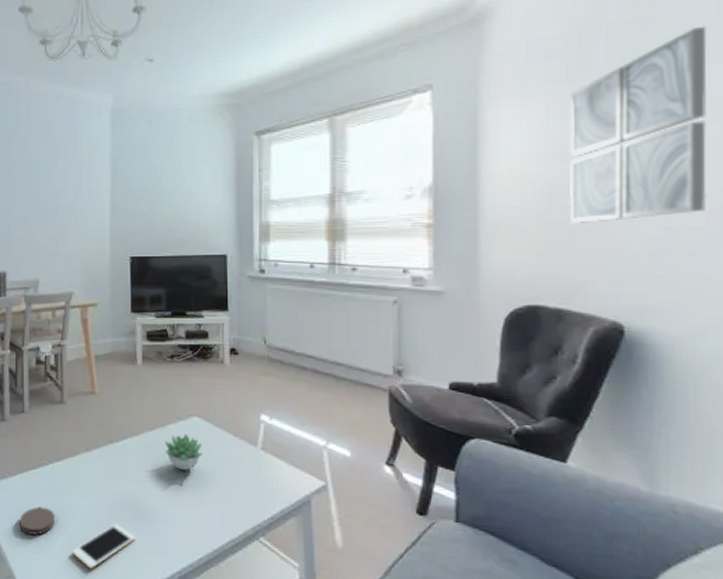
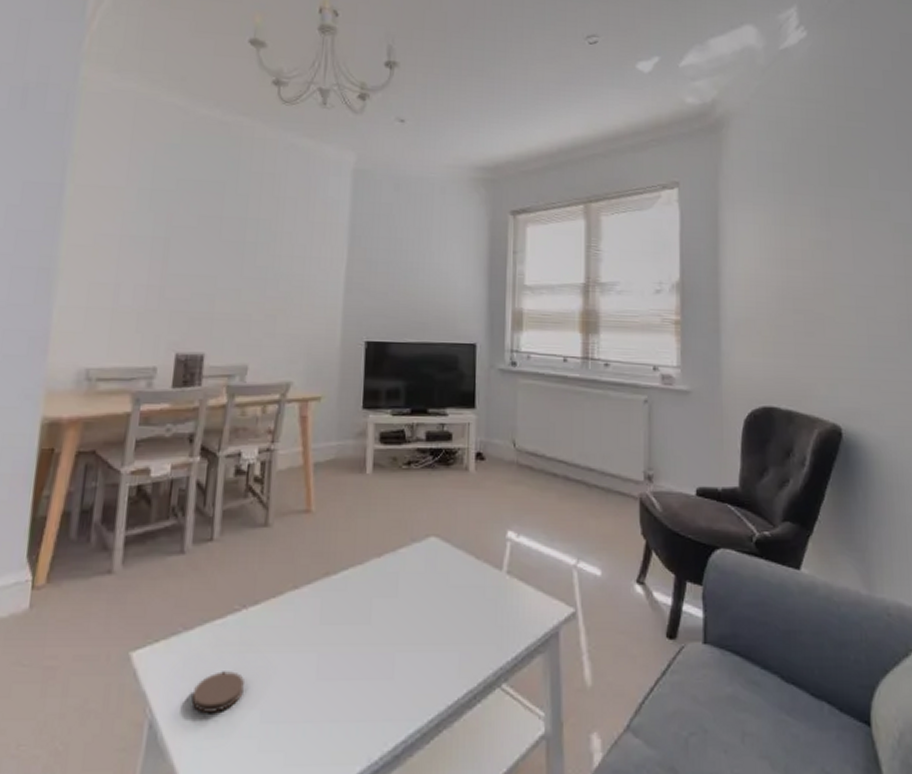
cell phone: present [72,523,135,569] -> none [264,684,351,752]
succulent plant: present [164,434,203,471] -> none [394,559,440,607]
wall art: present [568,26,708,225] -> none [793,158,898,328]

